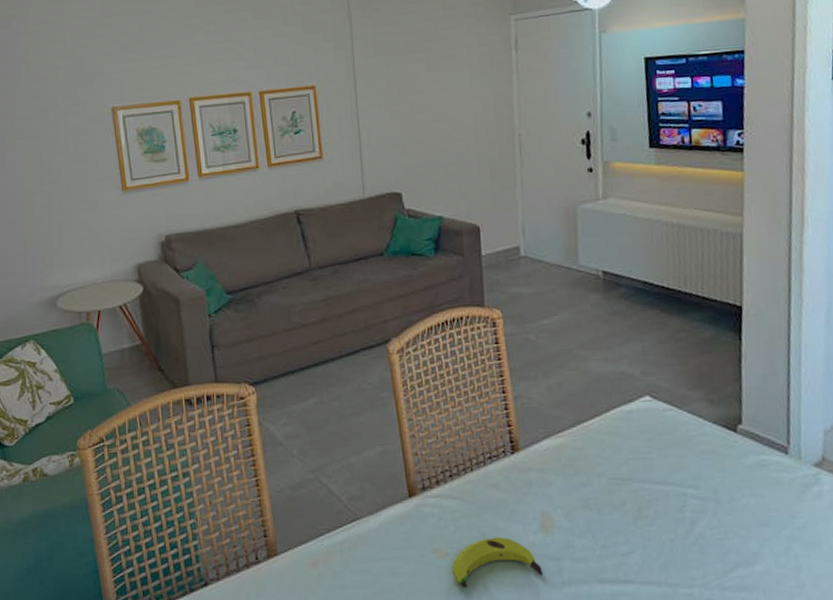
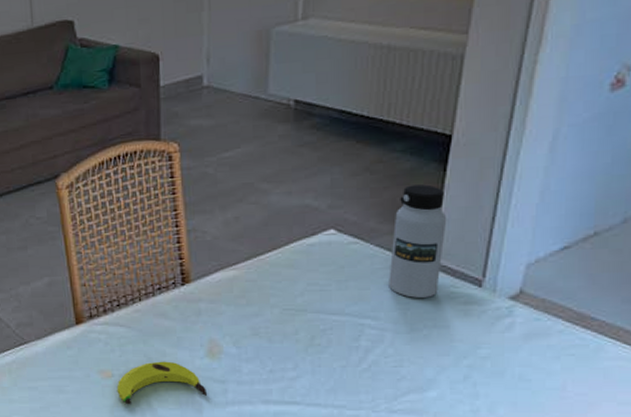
water bottle: none [702,352,750,466] -> present [389,184,447,298]

